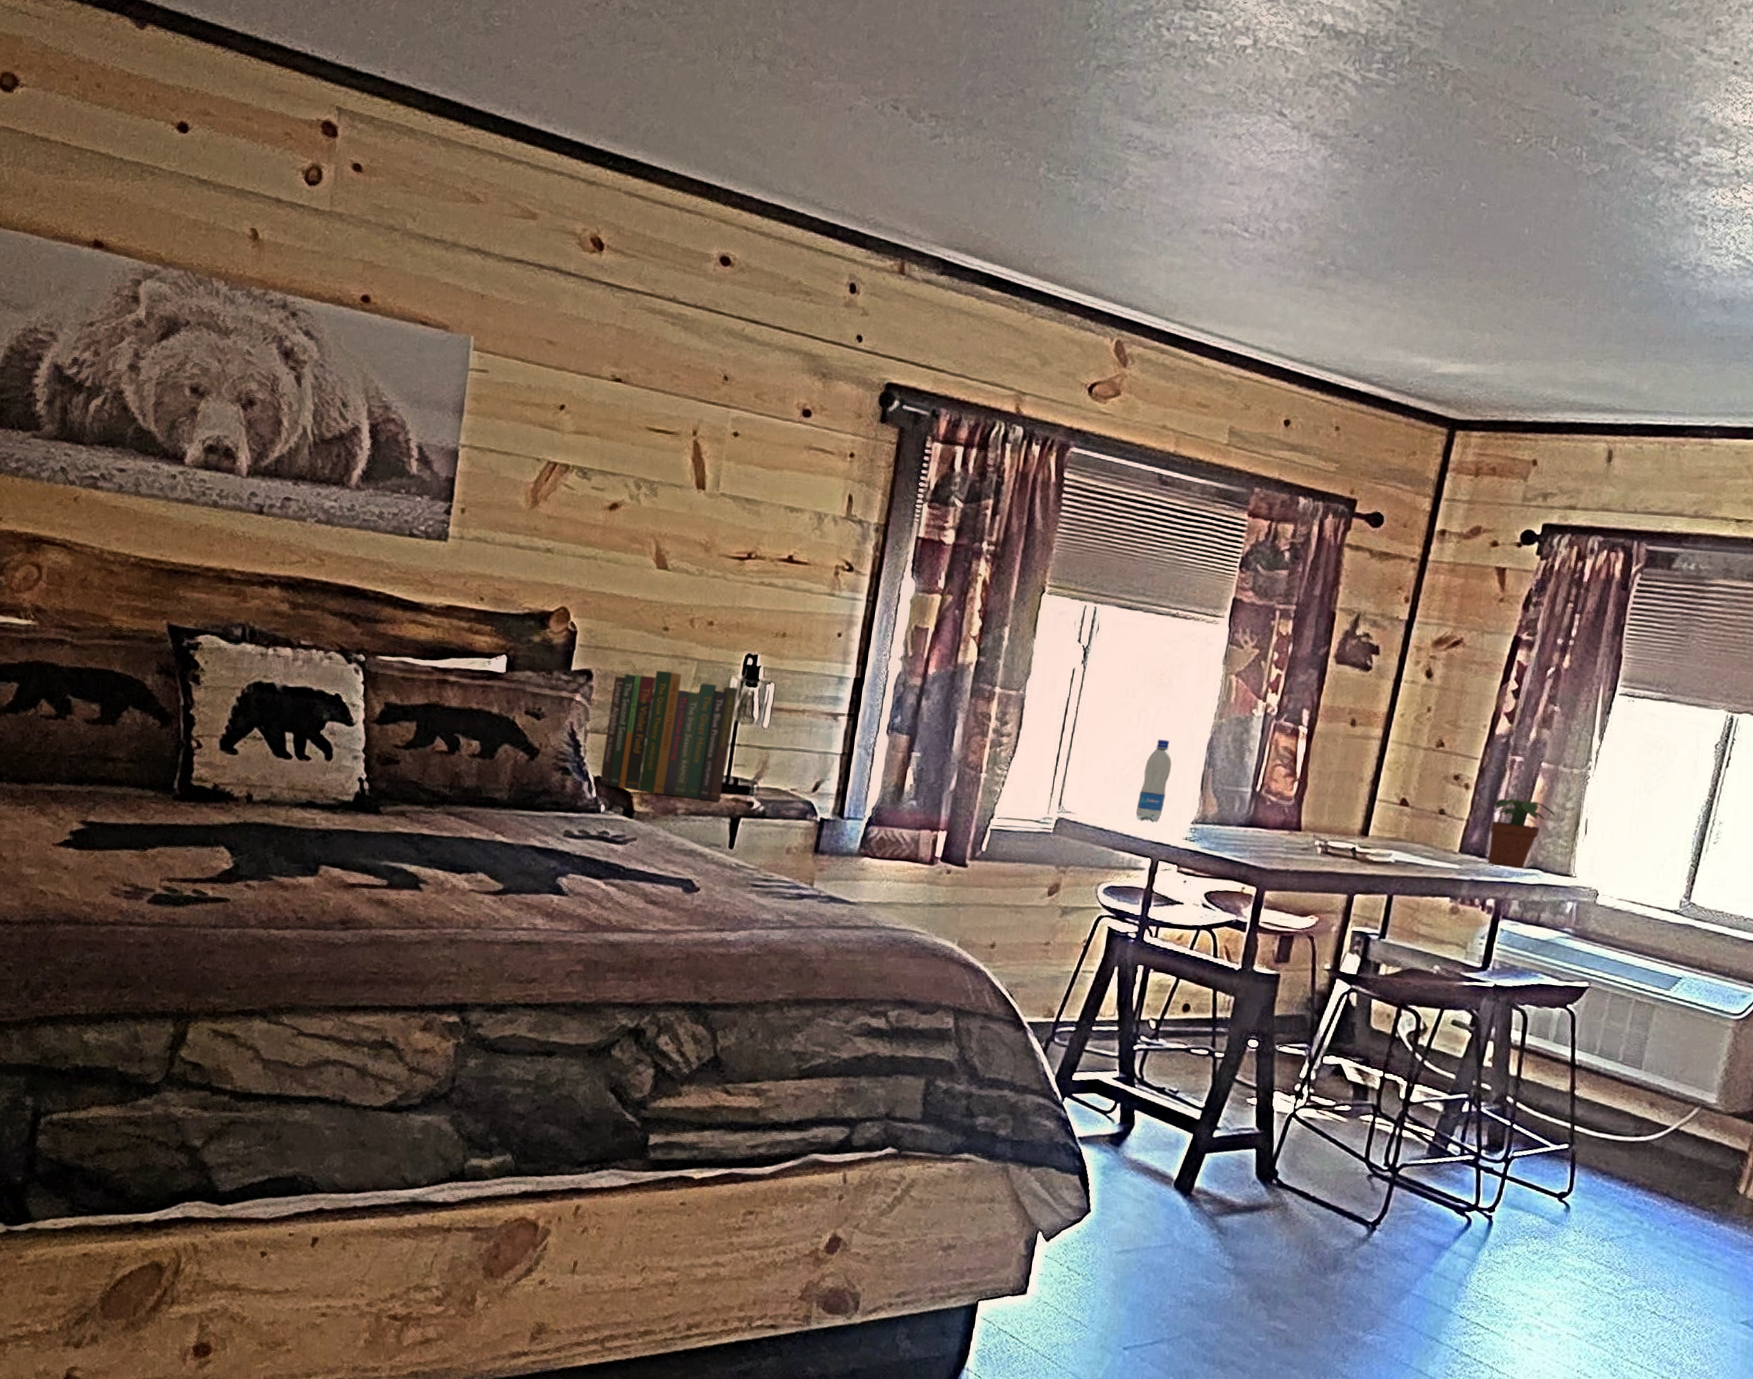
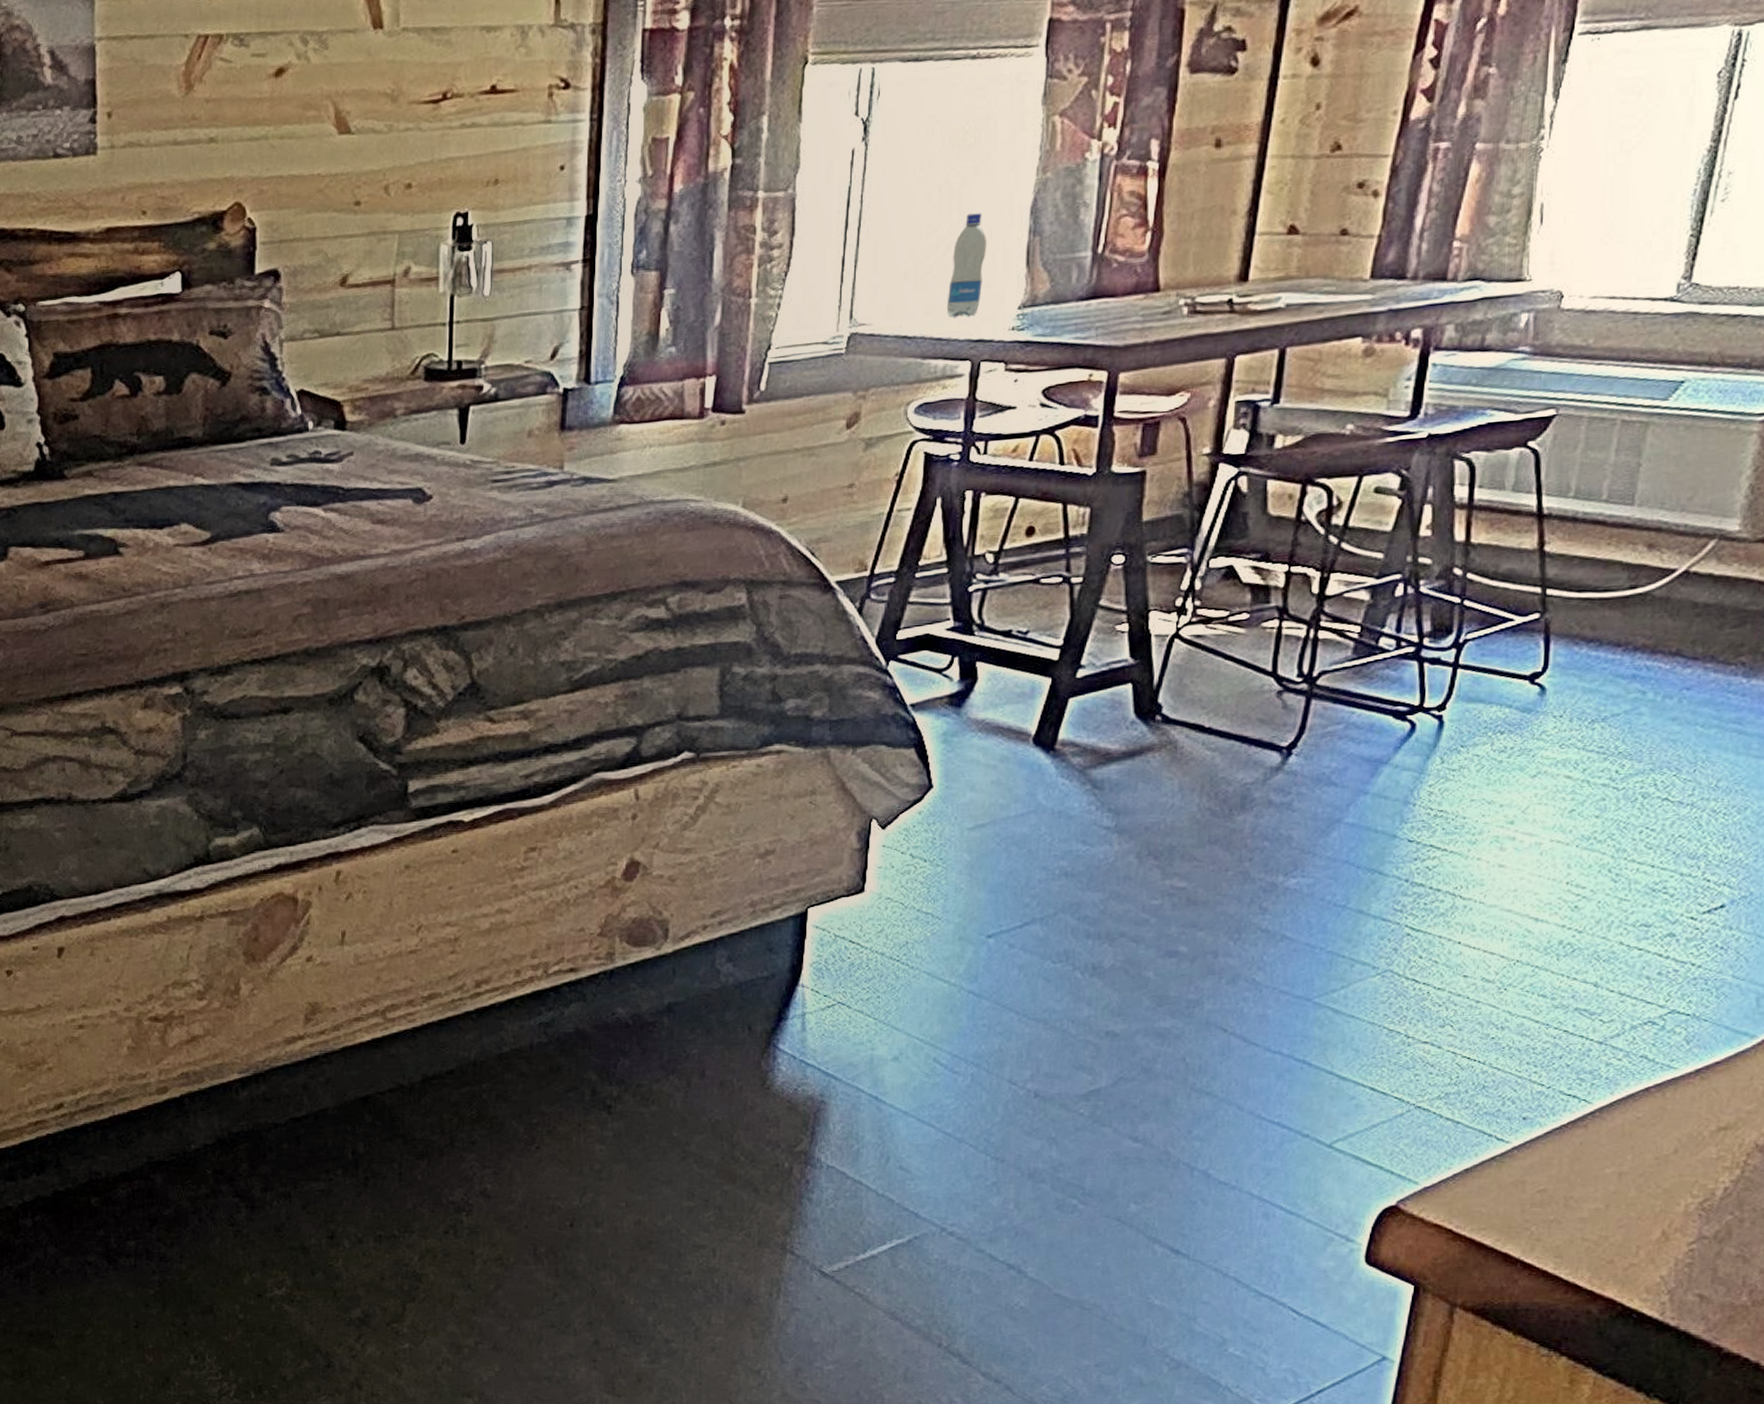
books: present [599,670,738,802] -> none [303,252,449,401]
potted plant: present [1487,798,1556,869] -> none [1409,194,1499,287]

